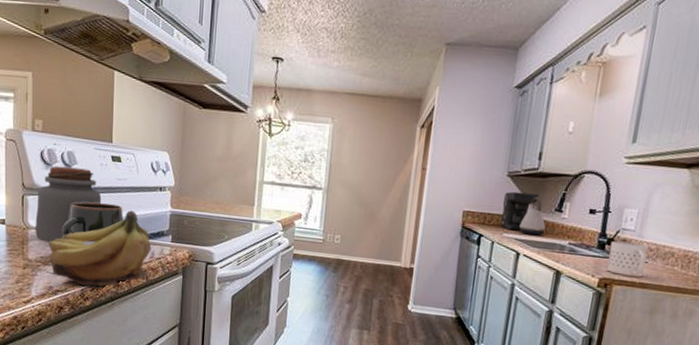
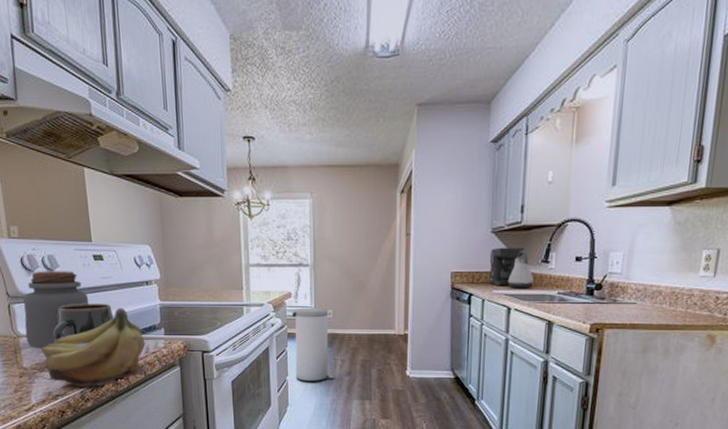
pedal bin: none [296,230,337,308] -> present [292,307,335,383]
mug: present [607,240,648,277] -> none [597,285,636,319]

